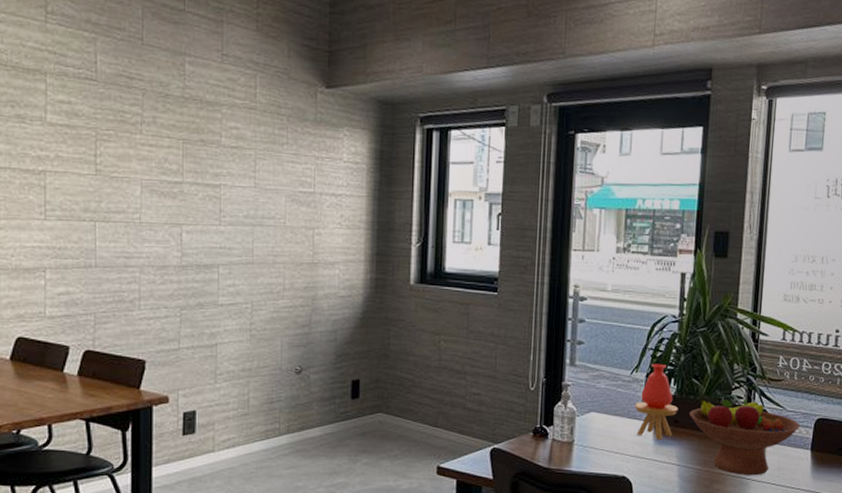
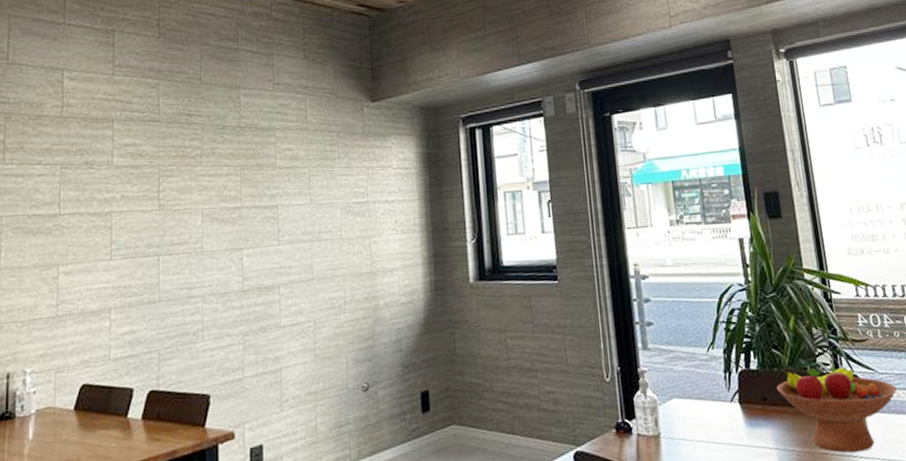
vase: present [634,363,679,440] -> none [717,336,765,423]

